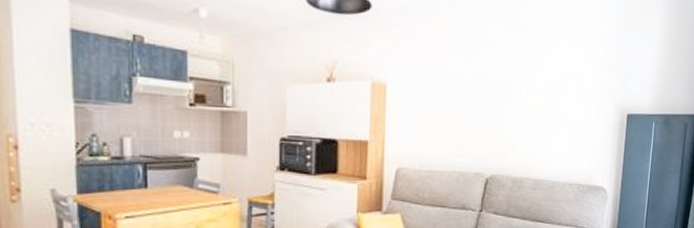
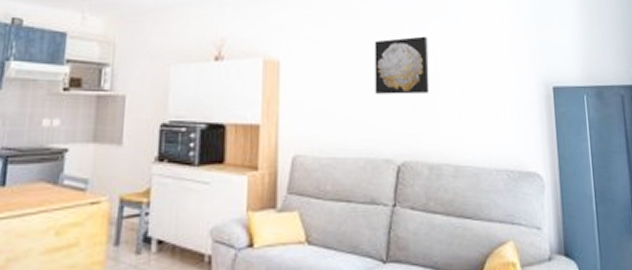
wall art: none [471,64,522,118] -> present [374,36,430,95]

